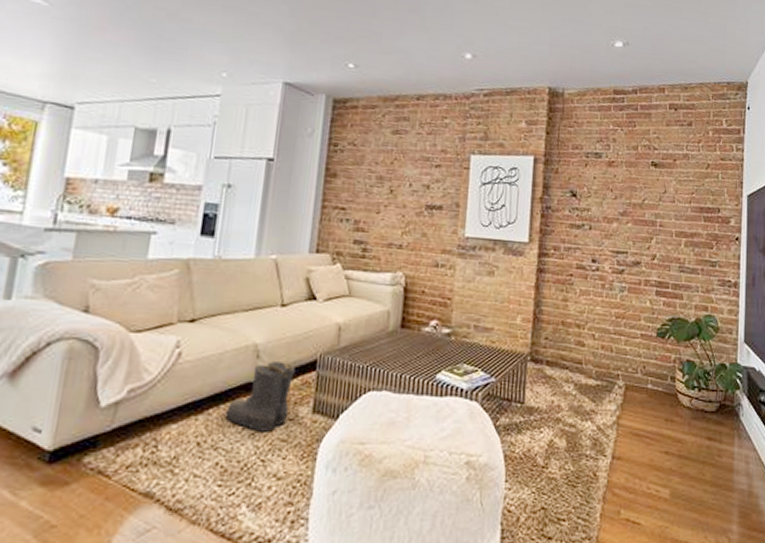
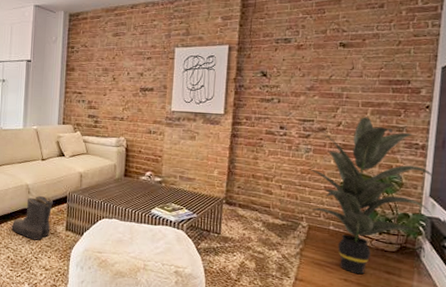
indoor plant: none [623,249,751,444] -> present [308,117,438,275]

